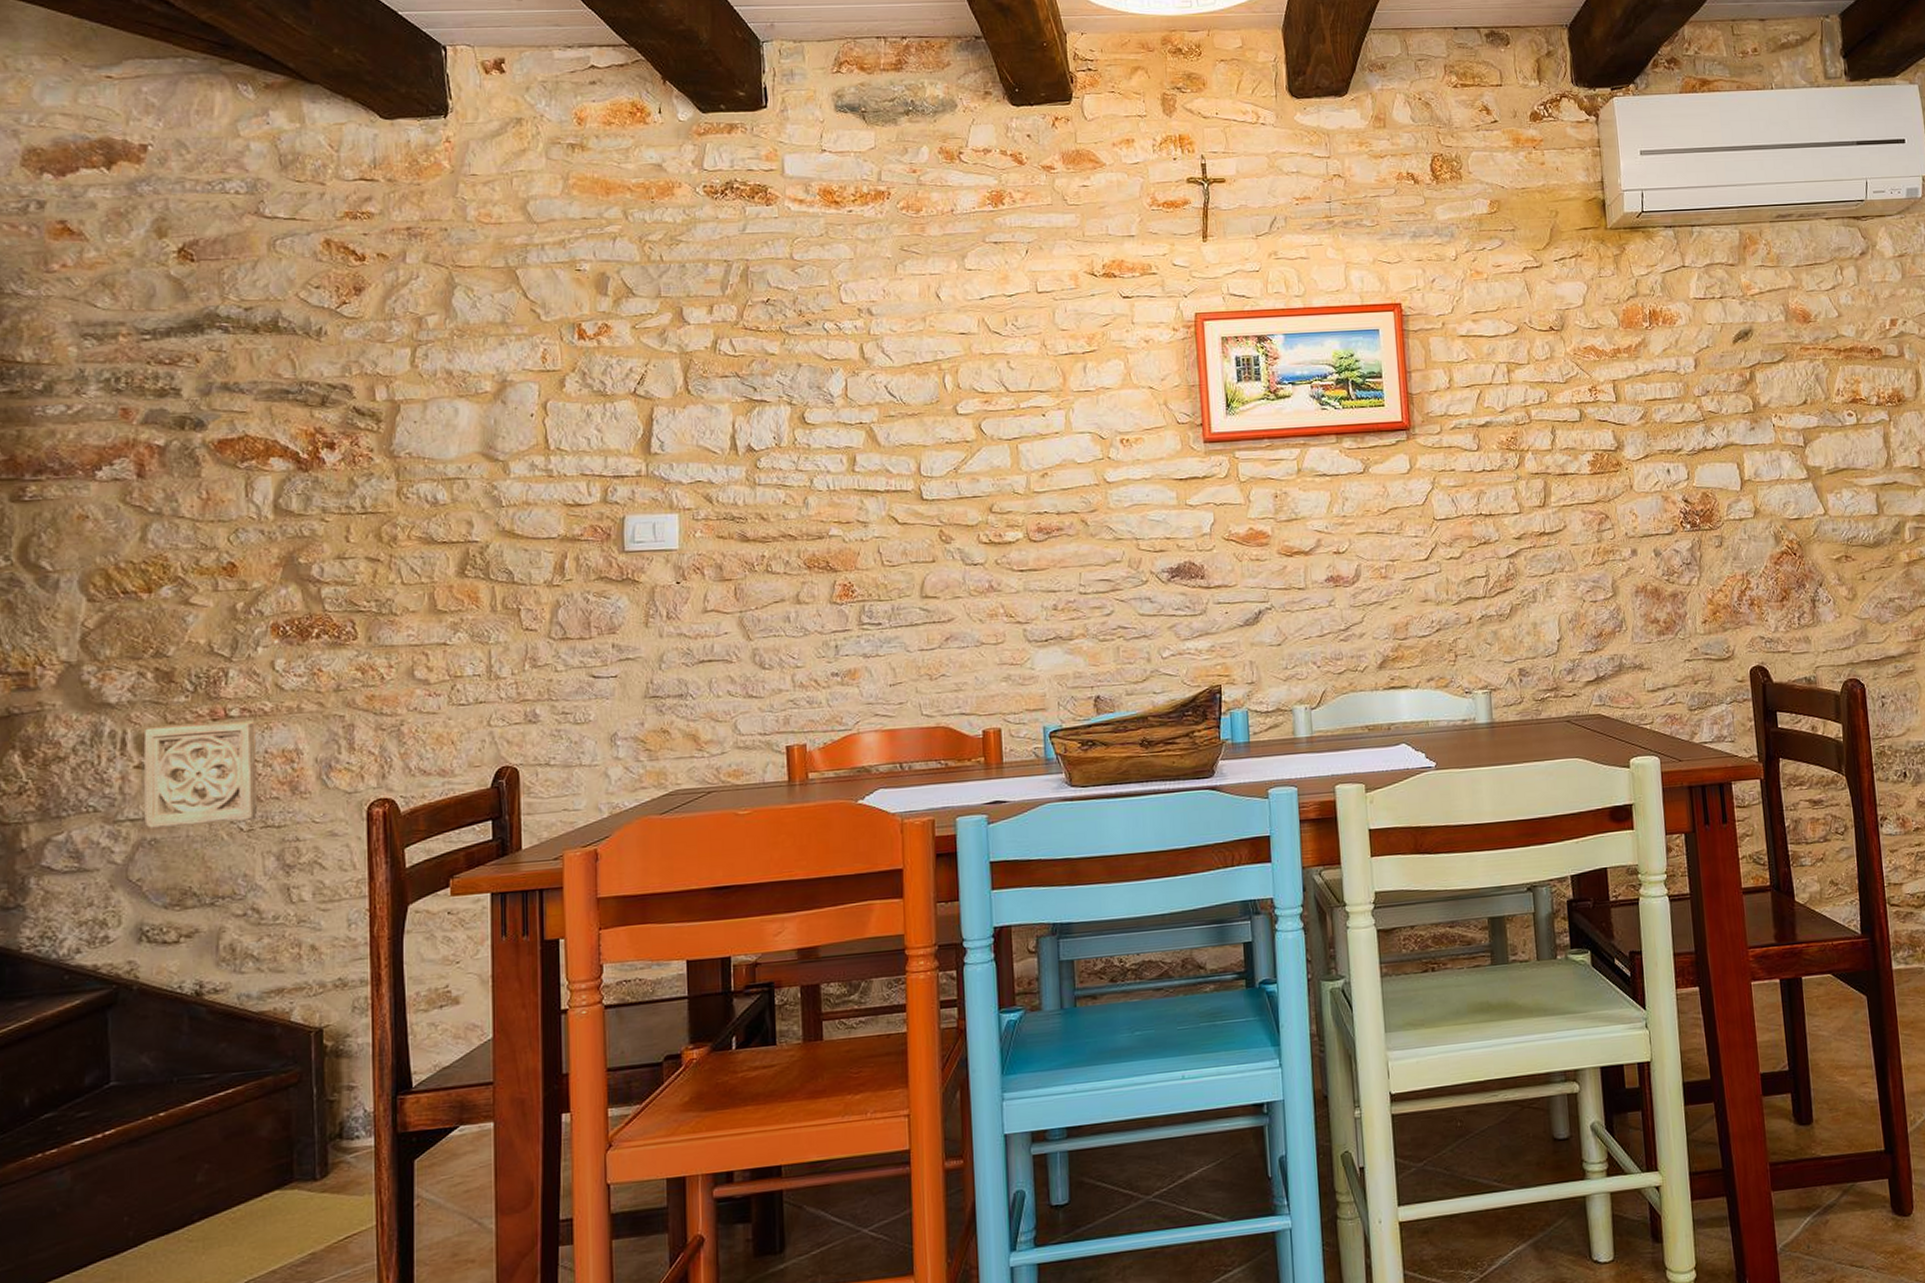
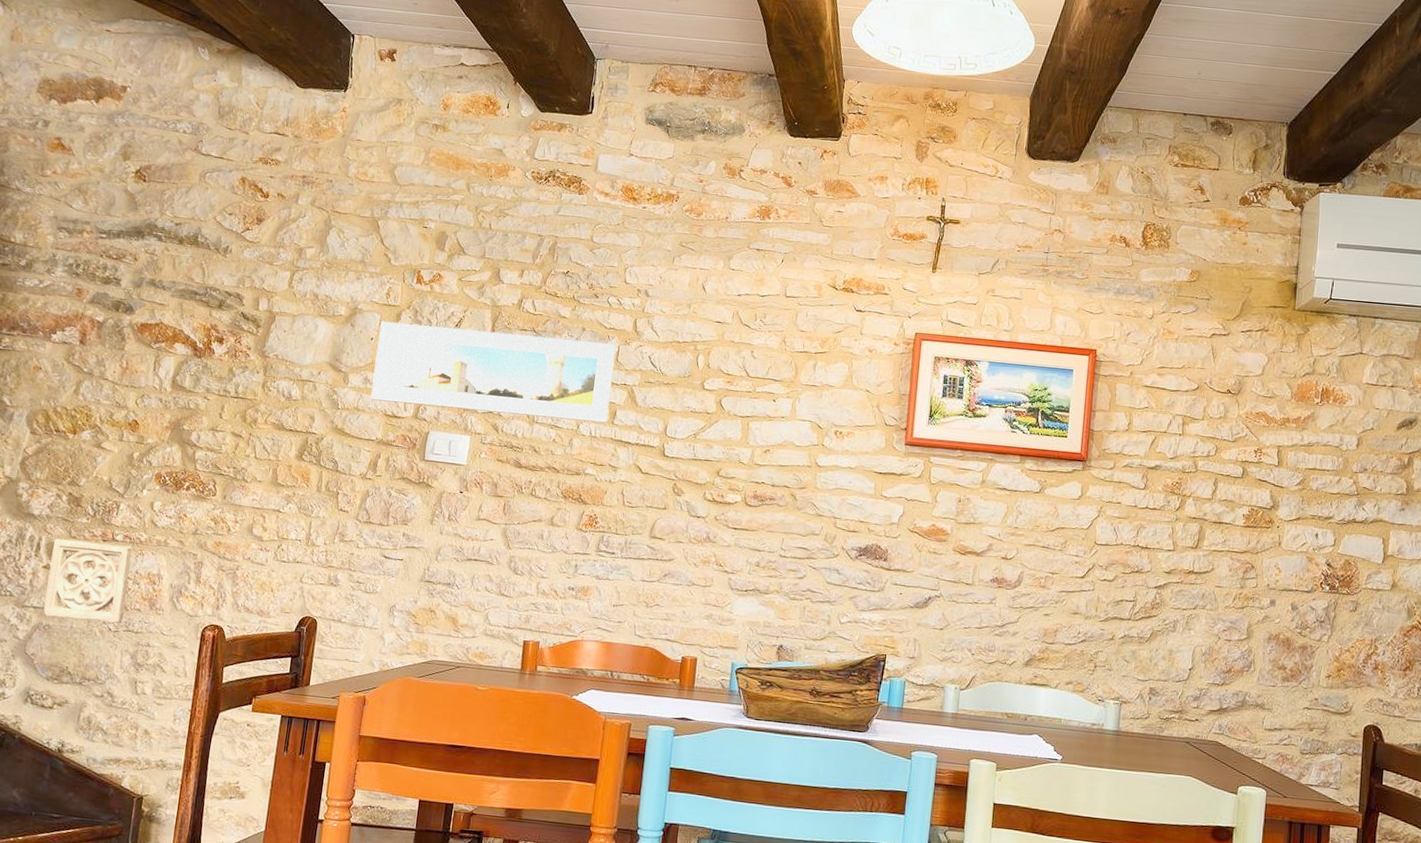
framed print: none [540,377,846,489] -> present [370,321,616,423]

